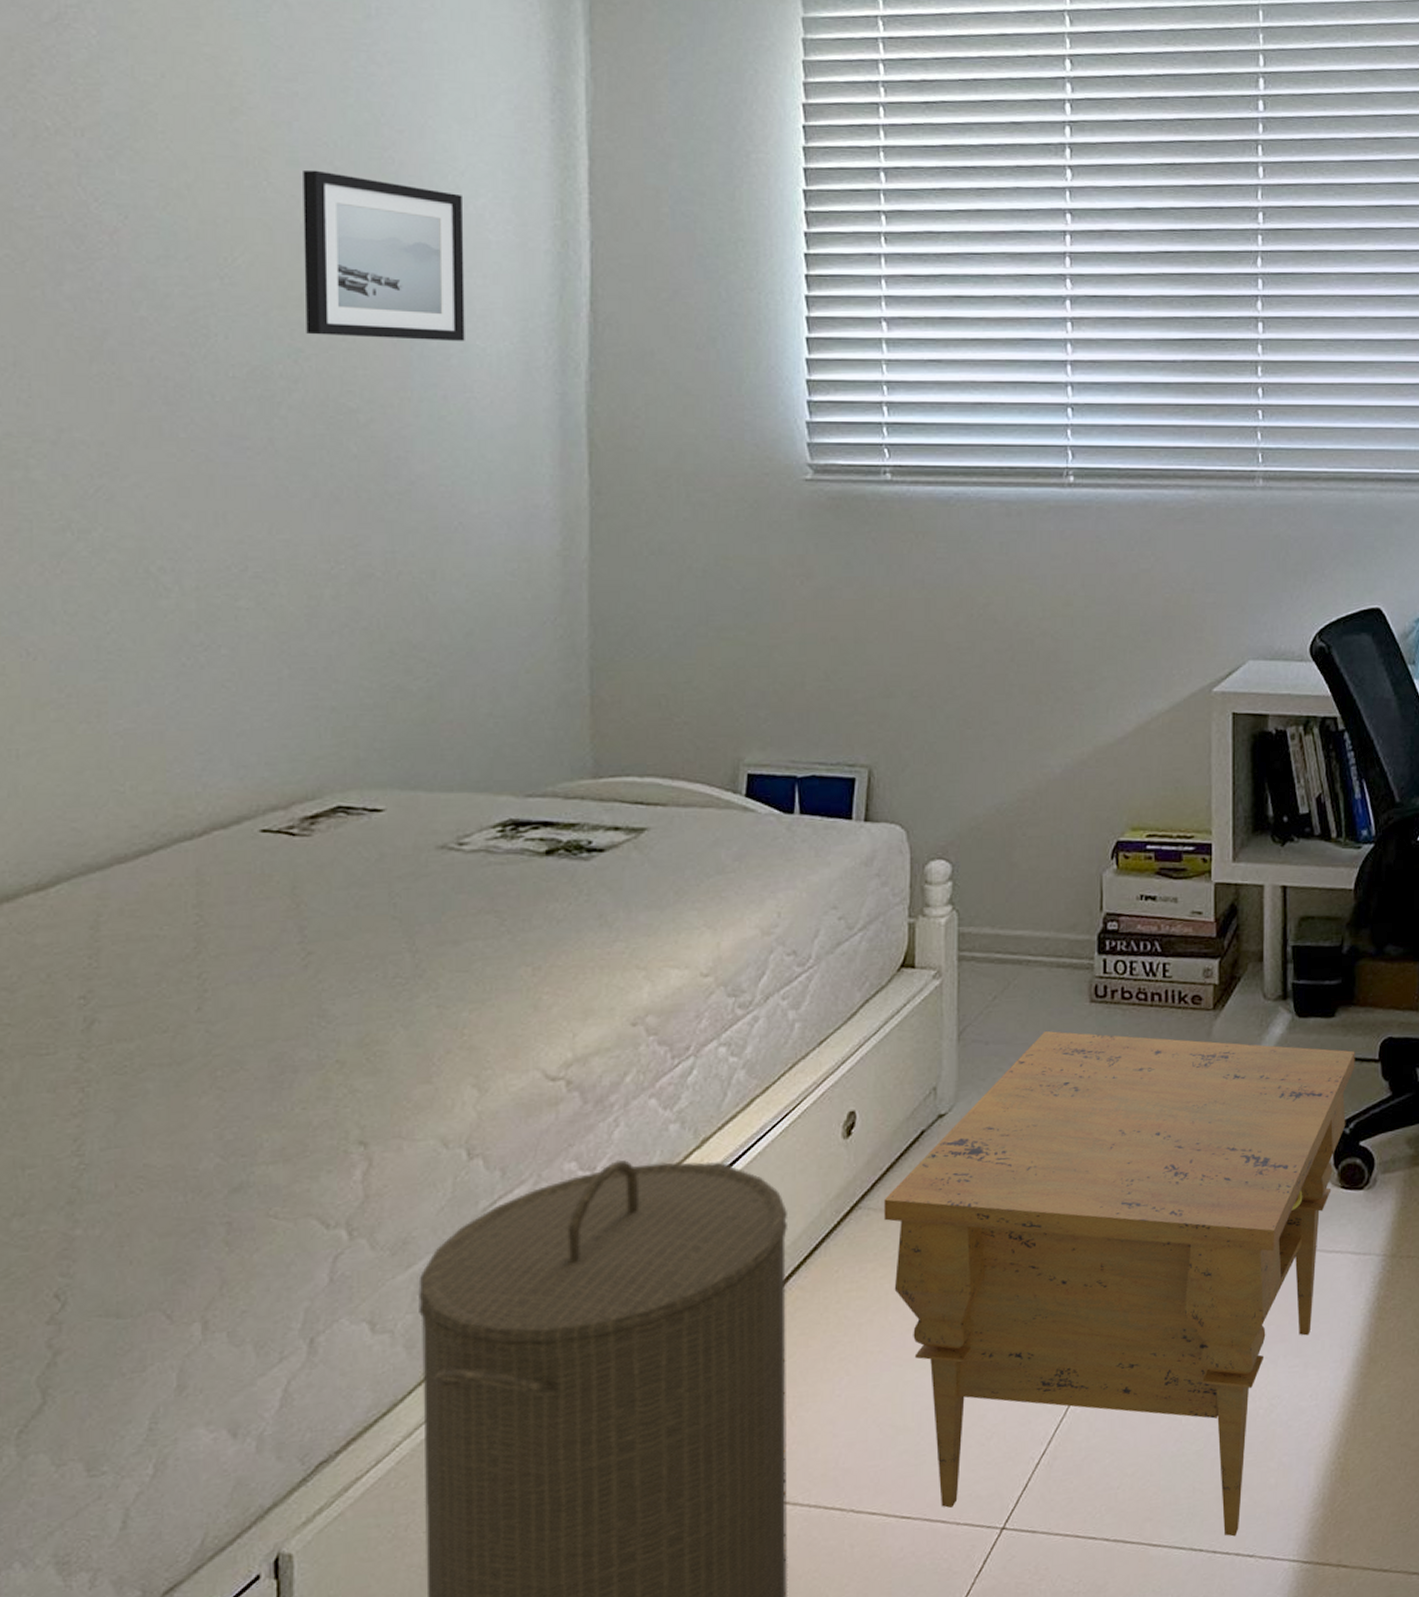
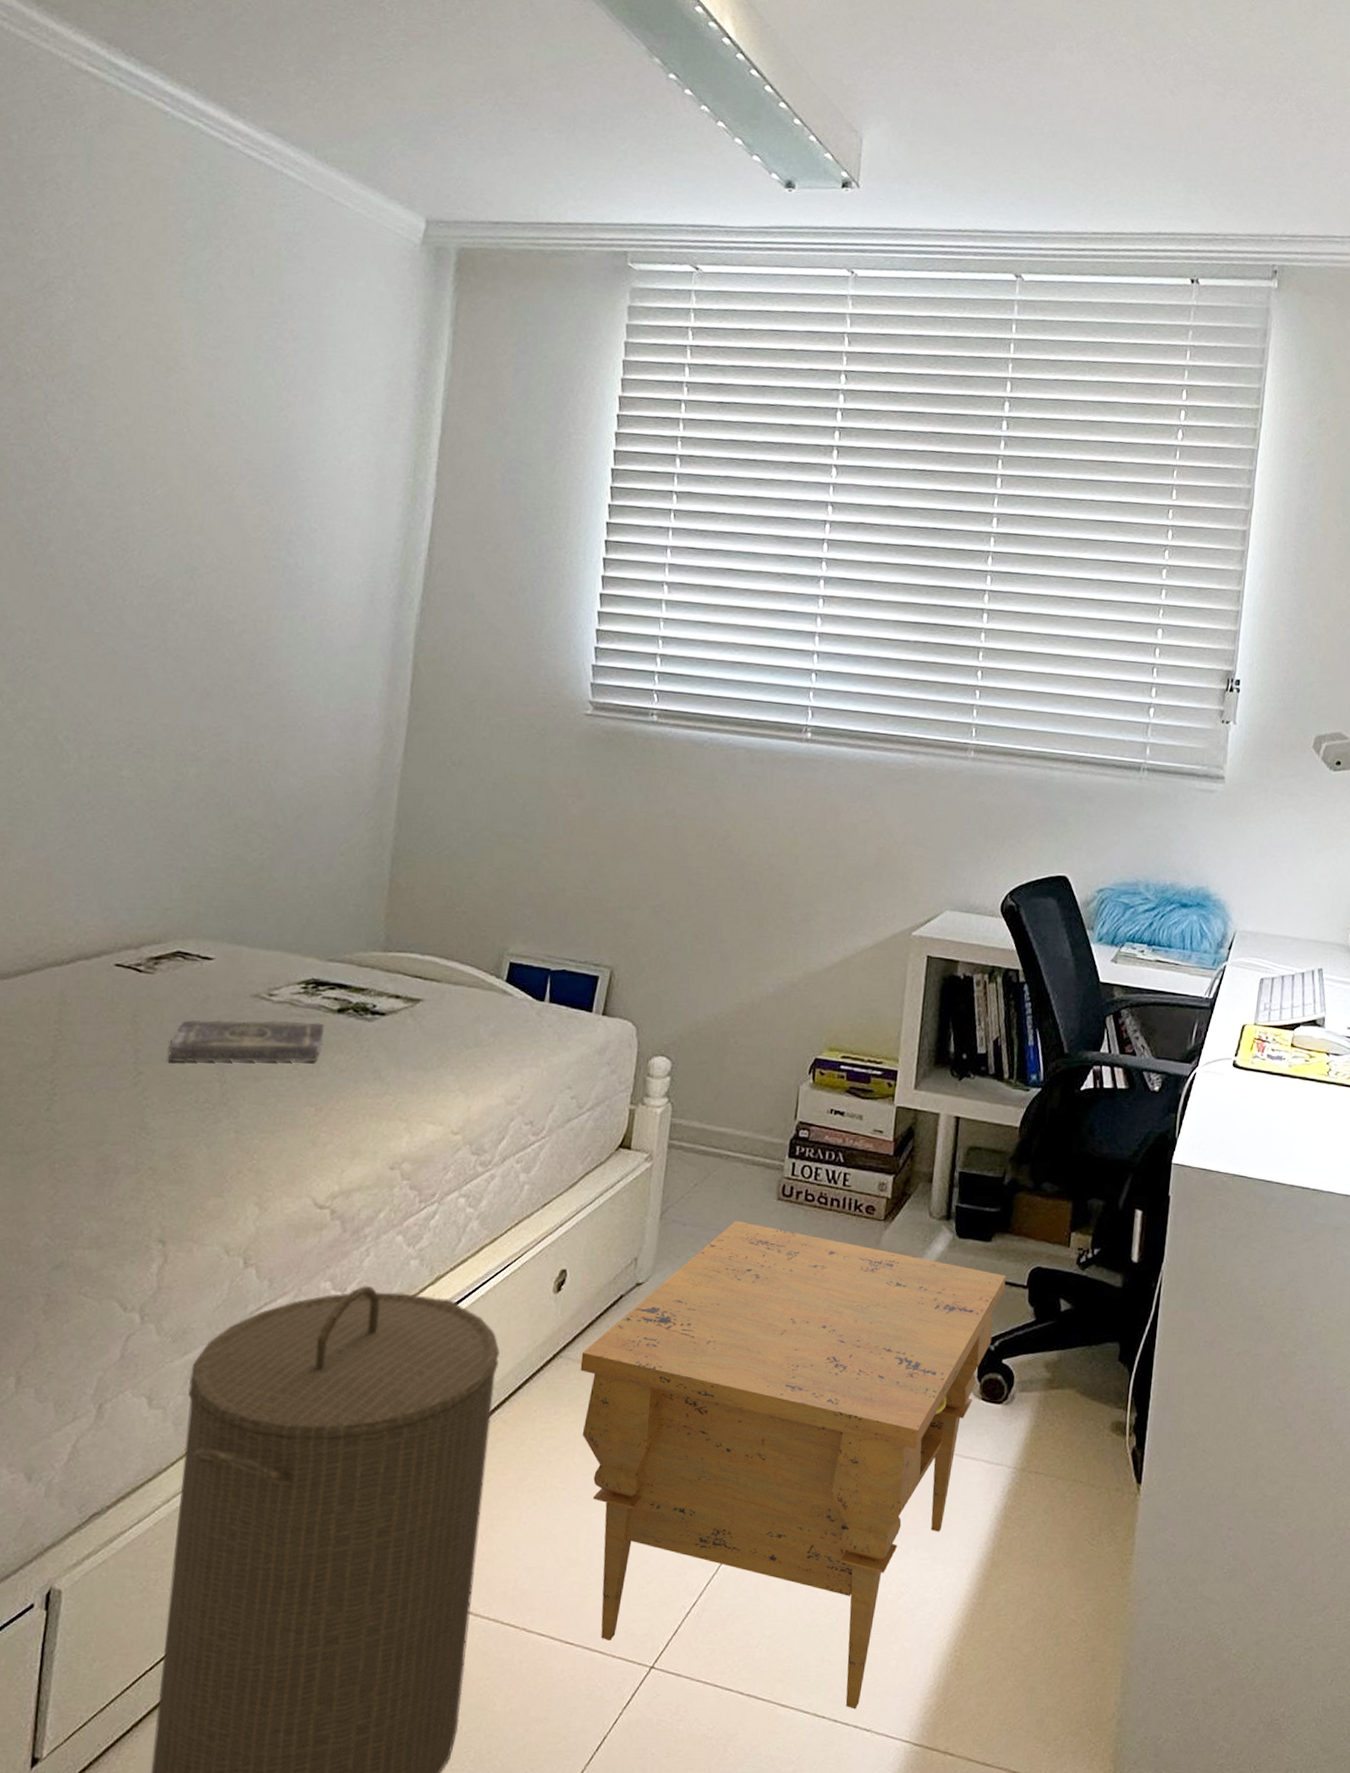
wall art: present [303,169,465,341] -> none [202,421,337,572]
book: none [341,869,531,936] -> present [167,1020,324,1063]

